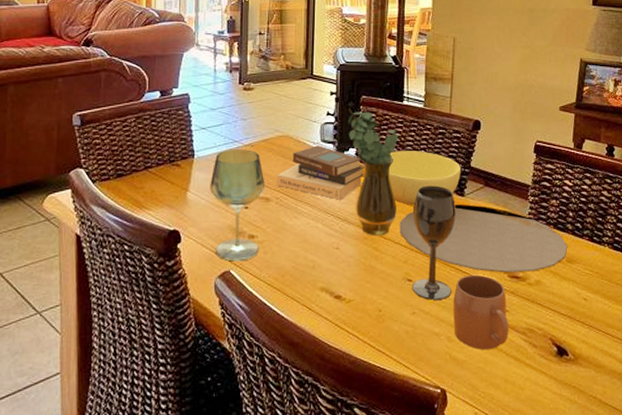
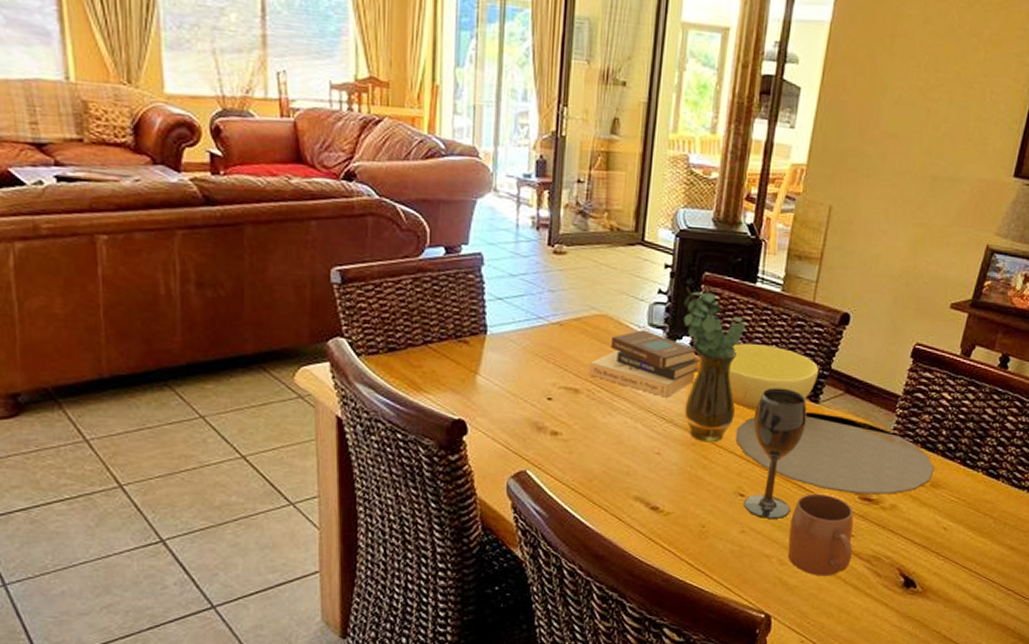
wine glass: present [210,149,265,262] -> none [505,327,575,461]

